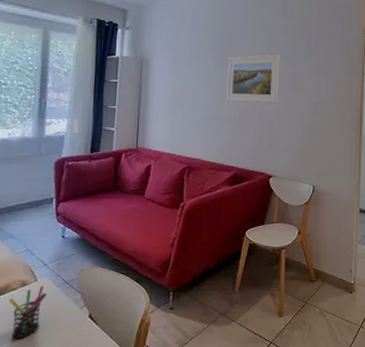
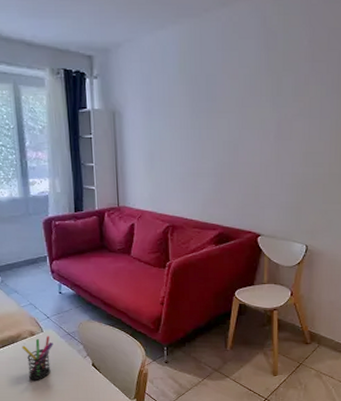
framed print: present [226,54,280,103] -> none [205,97,264,154]

